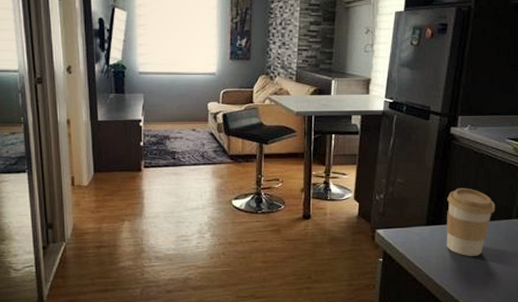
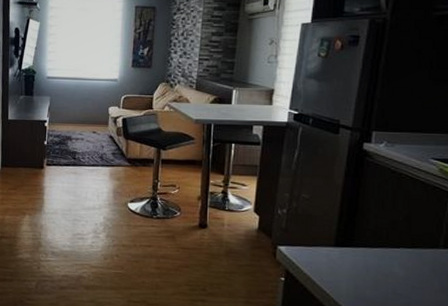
coffee cup: present [446,188,496,256] -> none [358,209,418,287]

